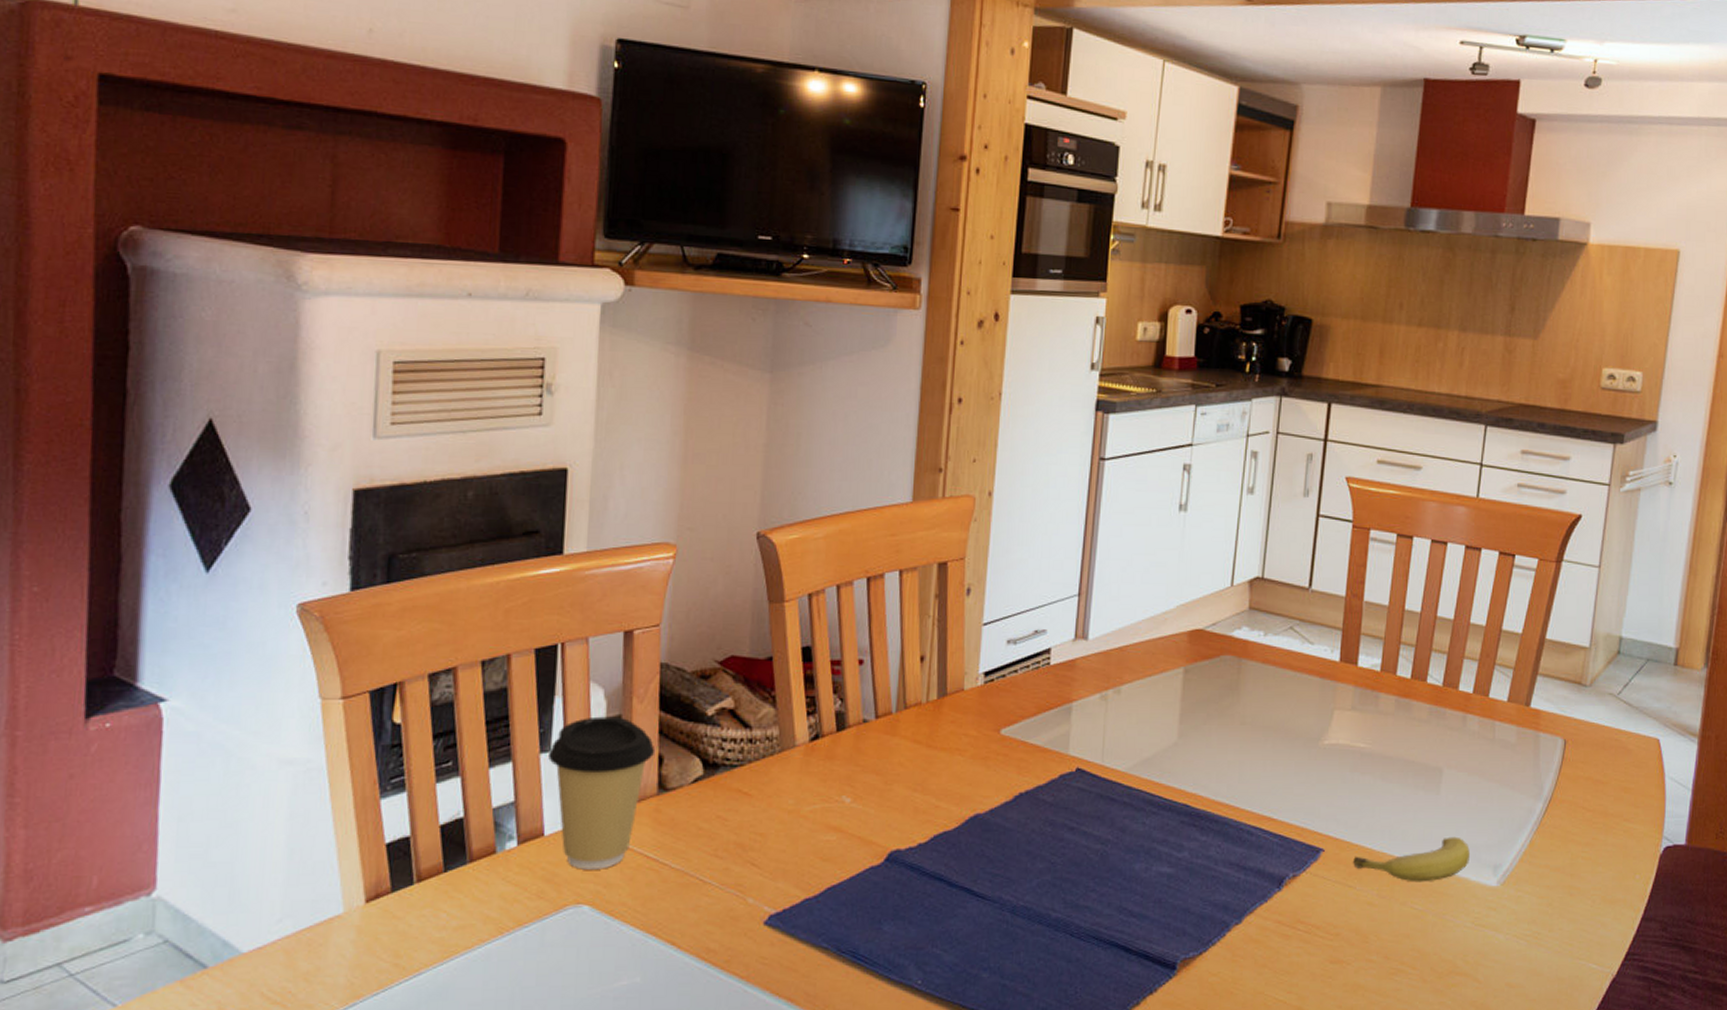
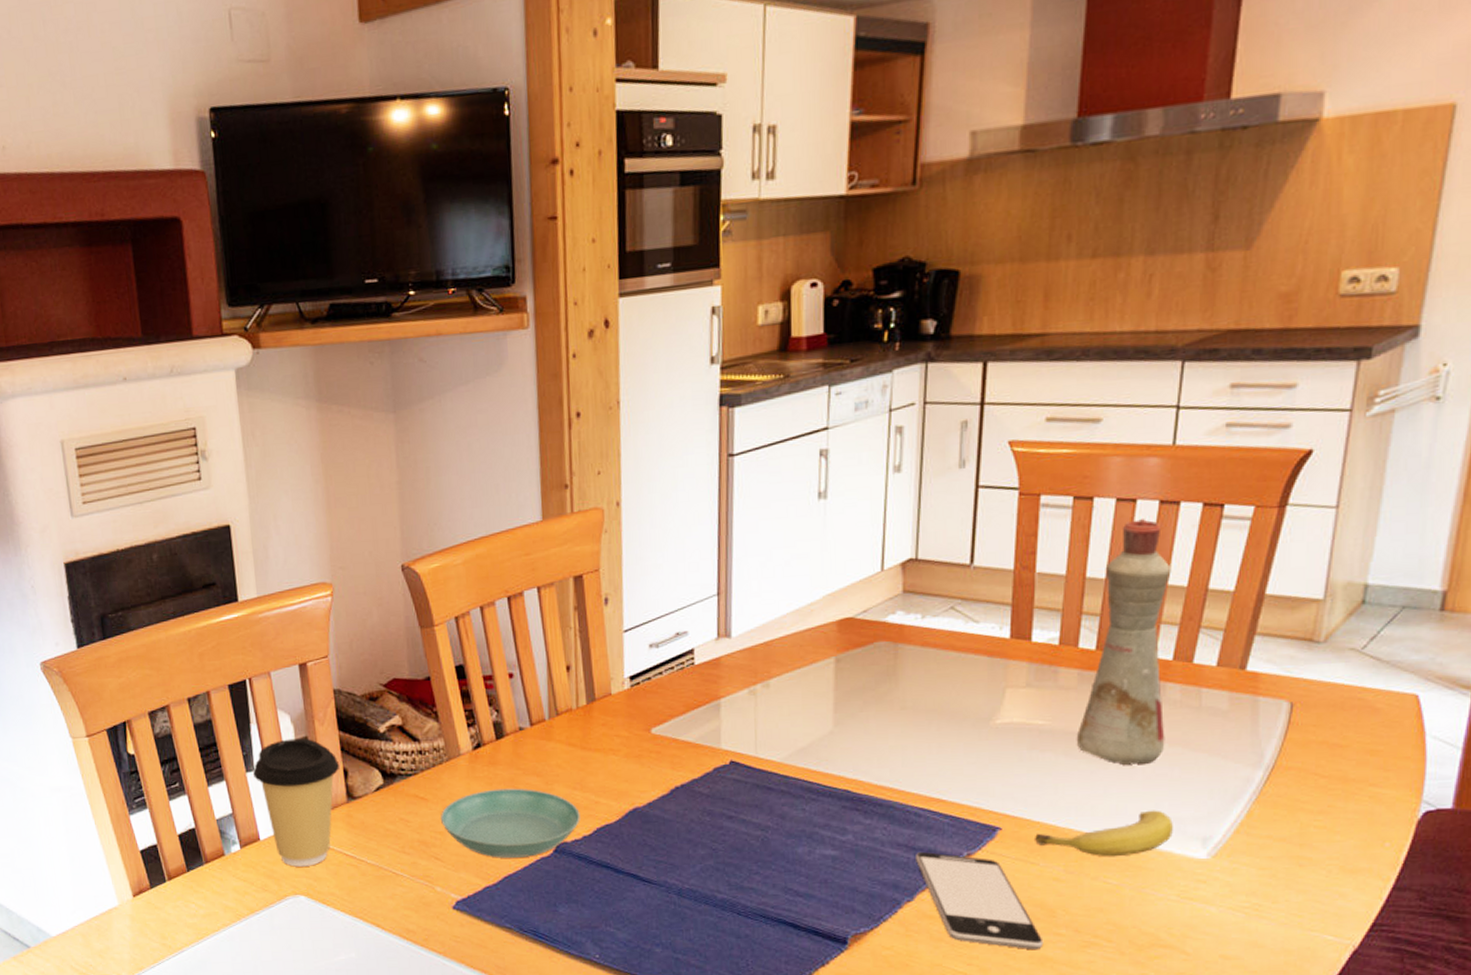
saucer: none [764,786,918,867] -> present [441,788,580,859]
smartphone: none [1244,871,1357,978] -> present [914,851,1044,950]
bottle: none [1392,559,1474,791] -> present [1076,518,1172,765]

